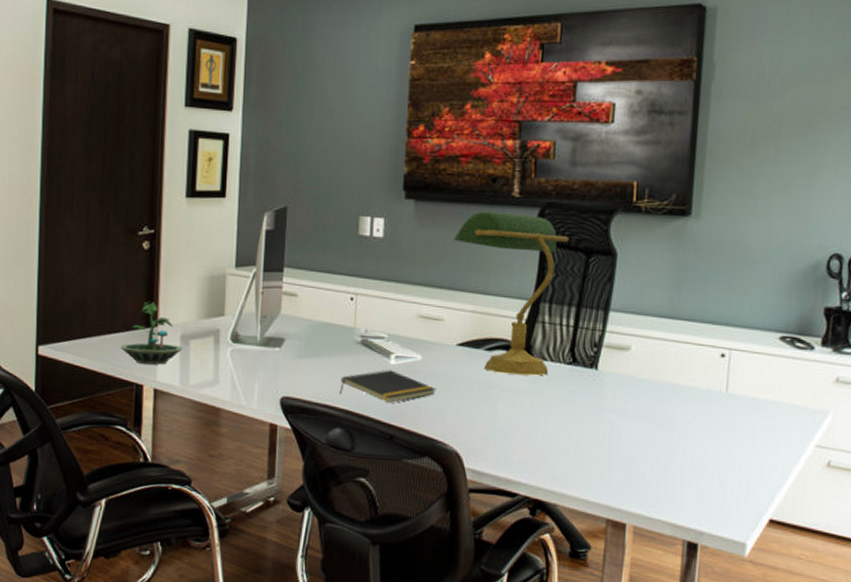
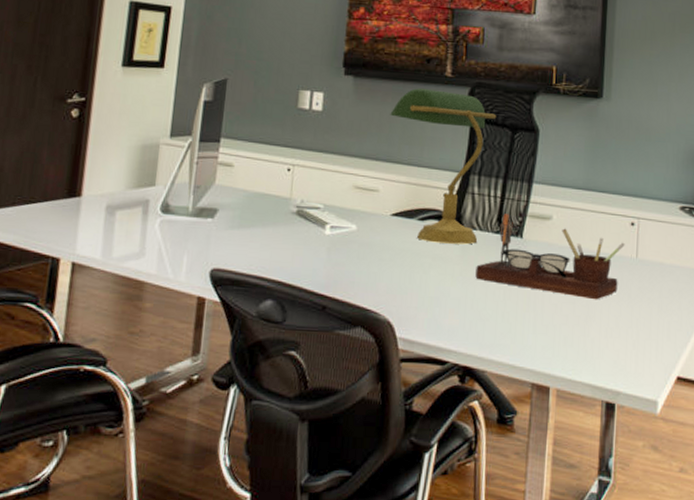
terrarium: present [120,301,182,365] -> none [37,170,107,237]
notepad: present [339,370,436,403] -> none [272,240,370,273]
desk organizer: none [546,344,713,436] -> present [475,214,625,300]

